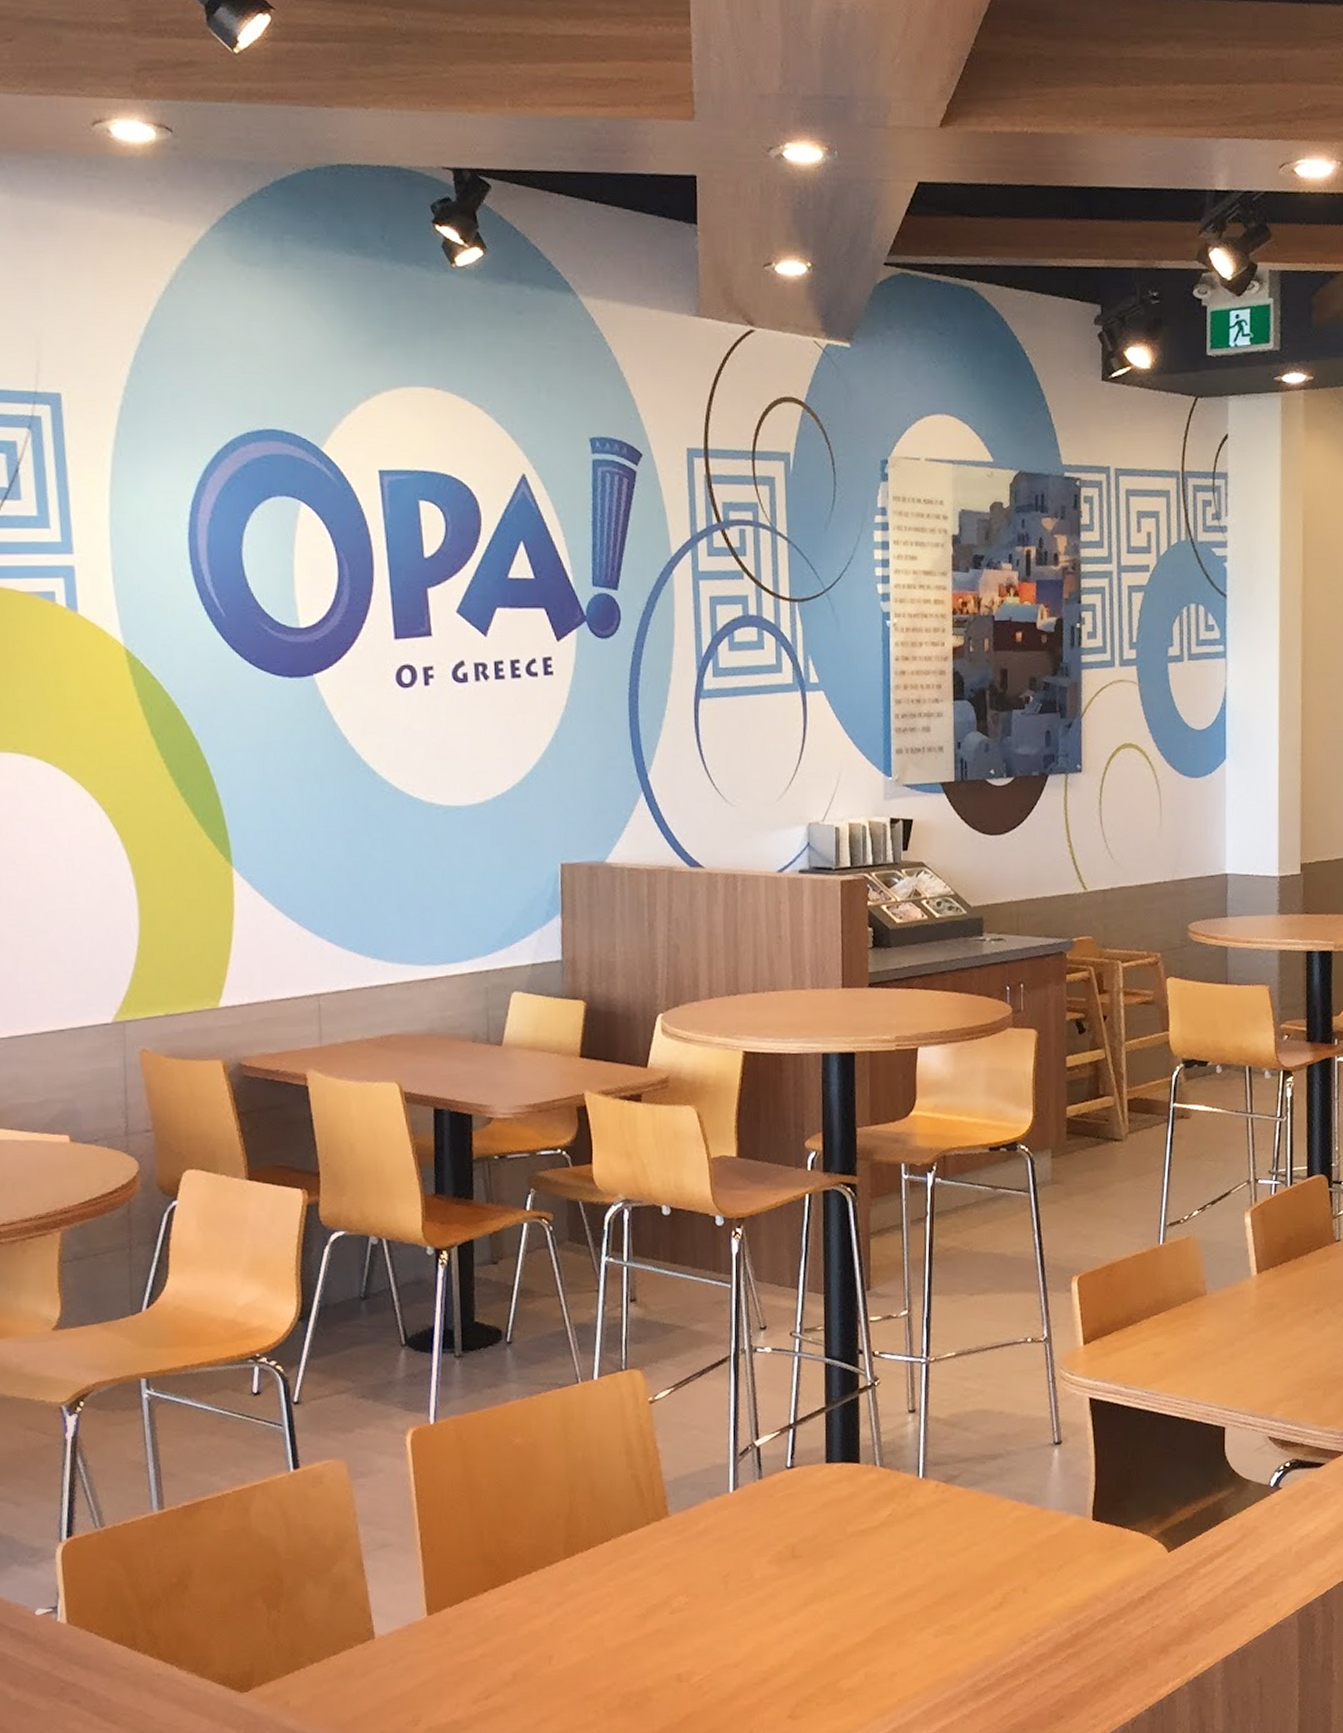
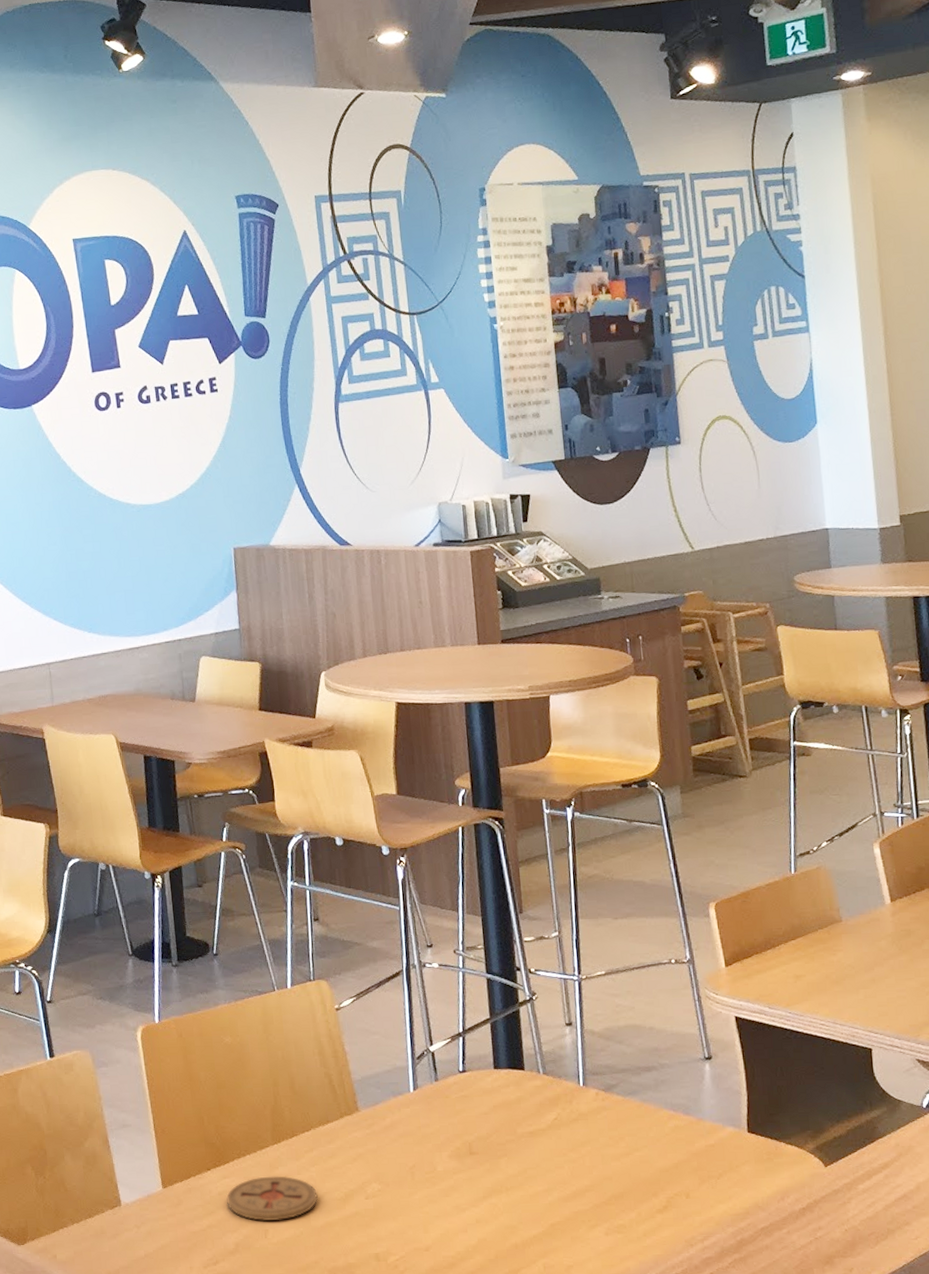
coaster: none [505,1593,614,1647] -> present [226,1175,318,1222]

